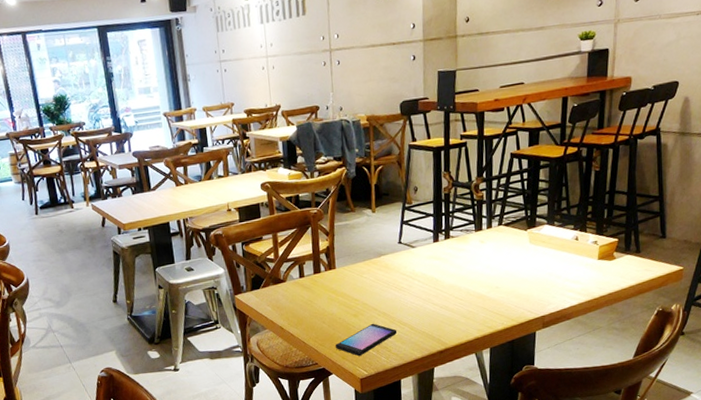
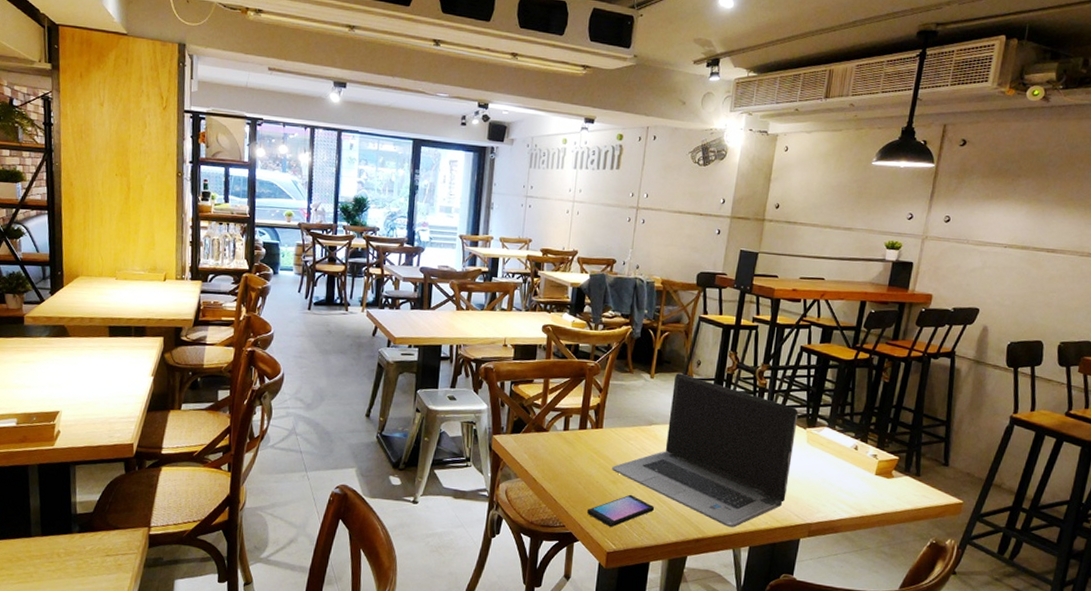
laptop computer: none [351,202,518,335] -> present [612,373,799,528]

